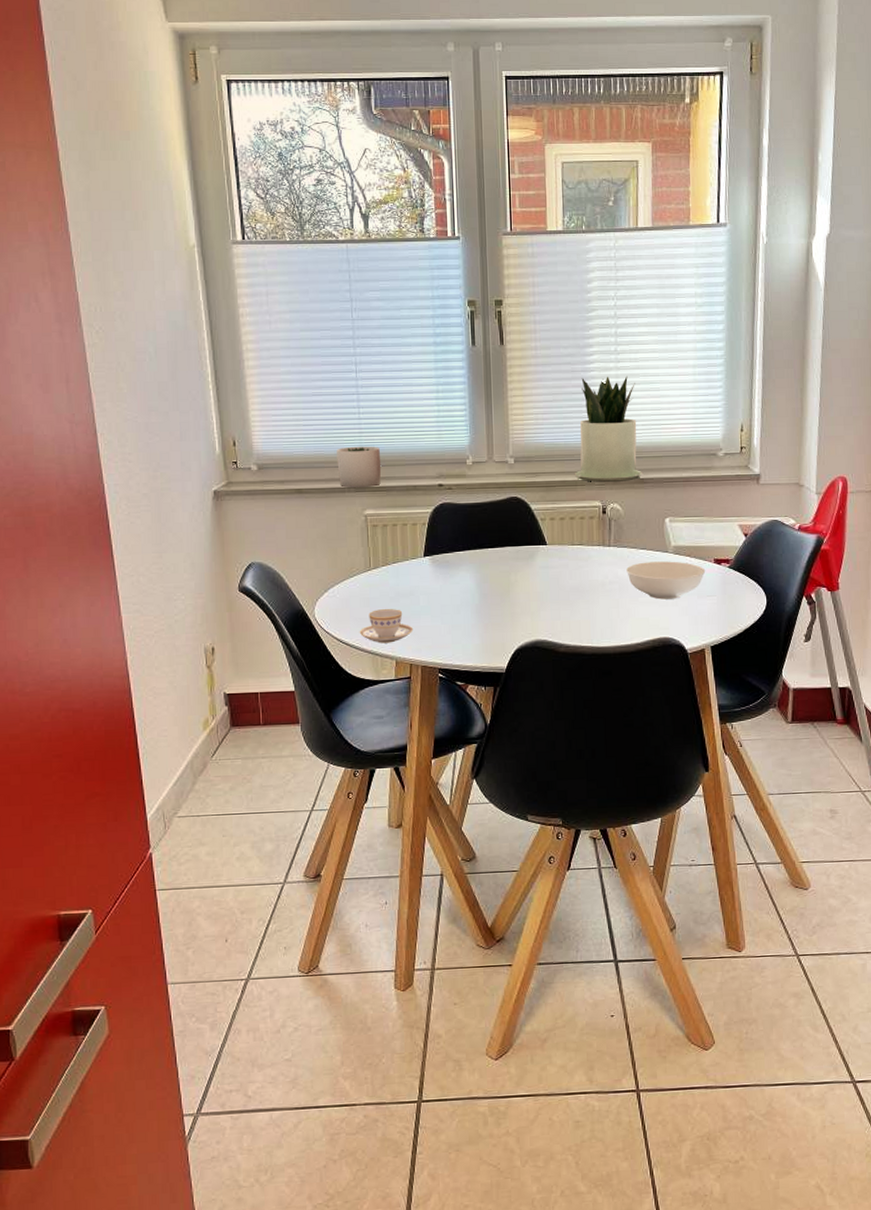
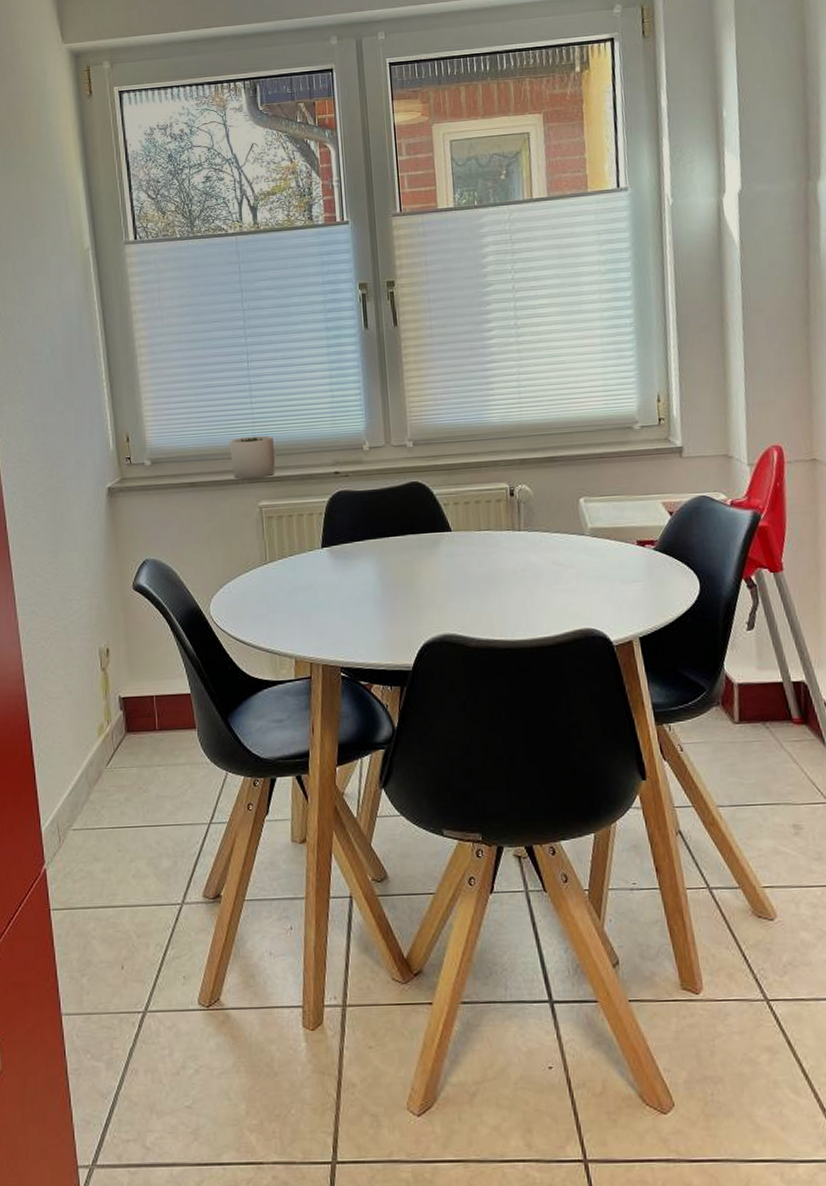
teacup: present [359,609,413,643] -> none [256,604,313,641]
planter: present [575,376,642,483] -> none [478,350,552,463]
bowl: present [626,561,706,600] -> none [539,544,628,587]

